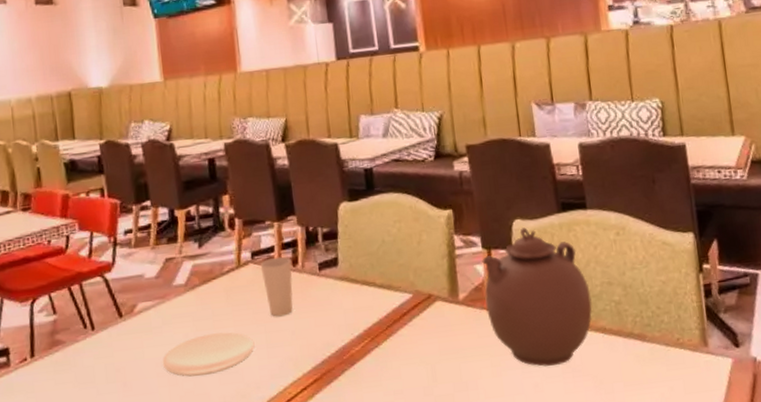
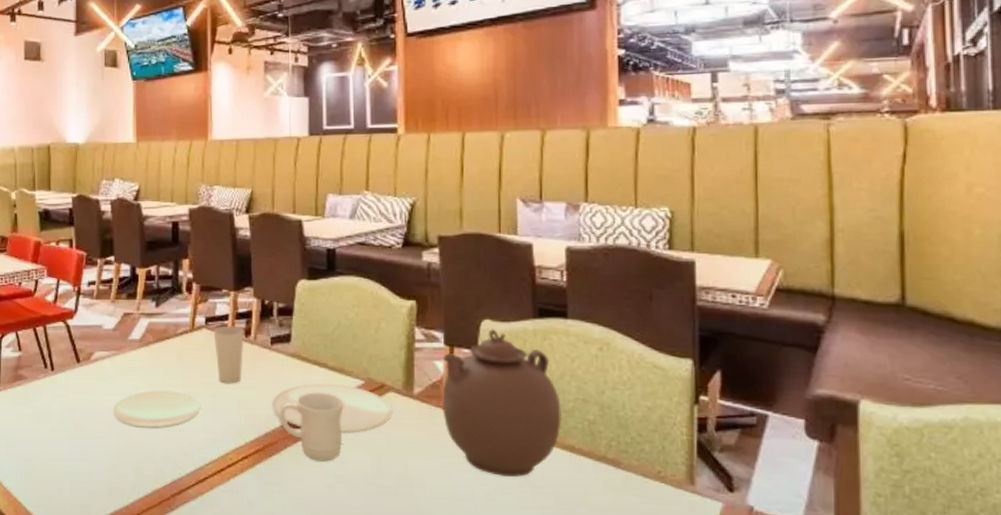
plate: none [325,300,442,350] -> present [272,383,393,433]
mug: none [333,310,398,381] -> present [279,391,345,462]

